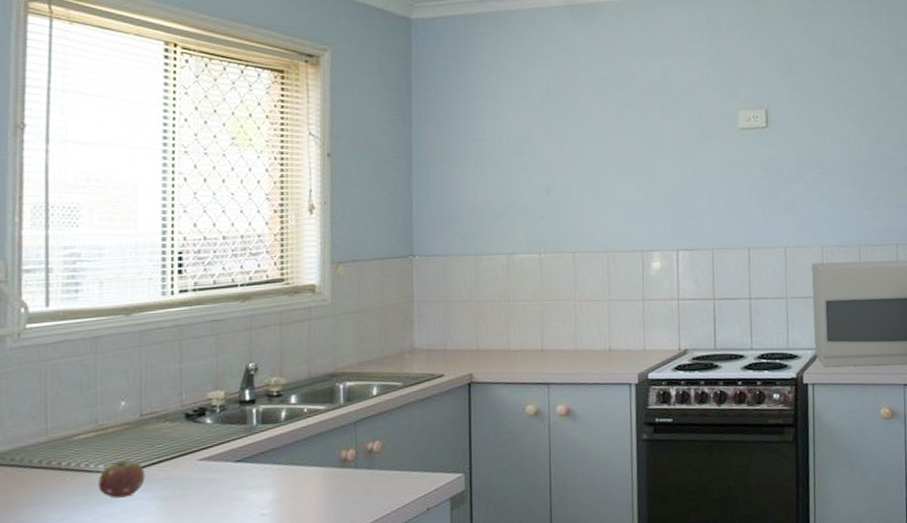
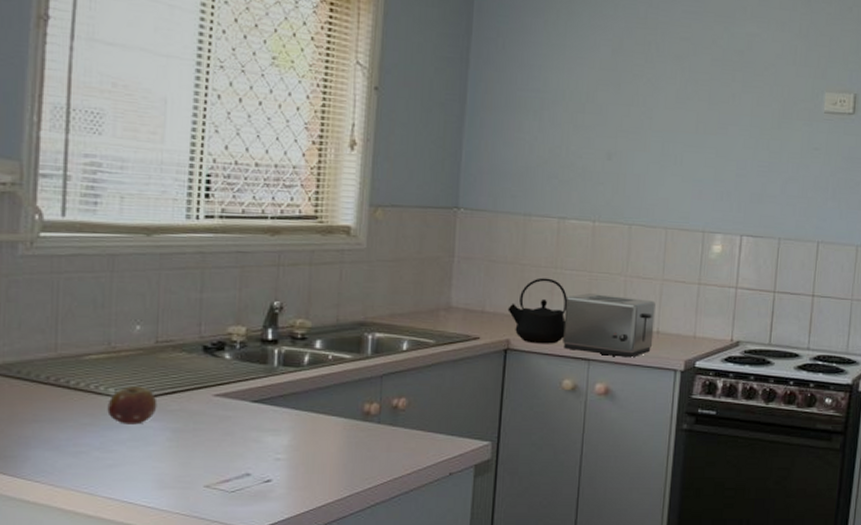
kettle: none [468,311,523,375] -> present [507,277,567,344]
toaster: none [521,320,607,378] -> present [563,293,656,358]

